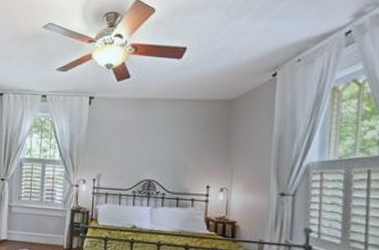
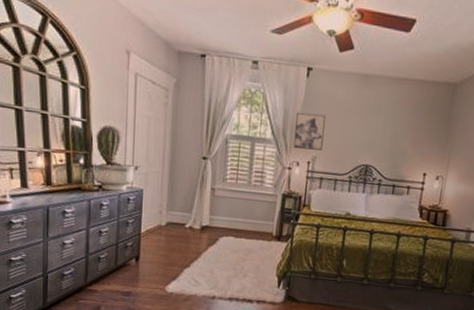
wall art: none [80,135,108,168] -> present [294,112,326,151]

